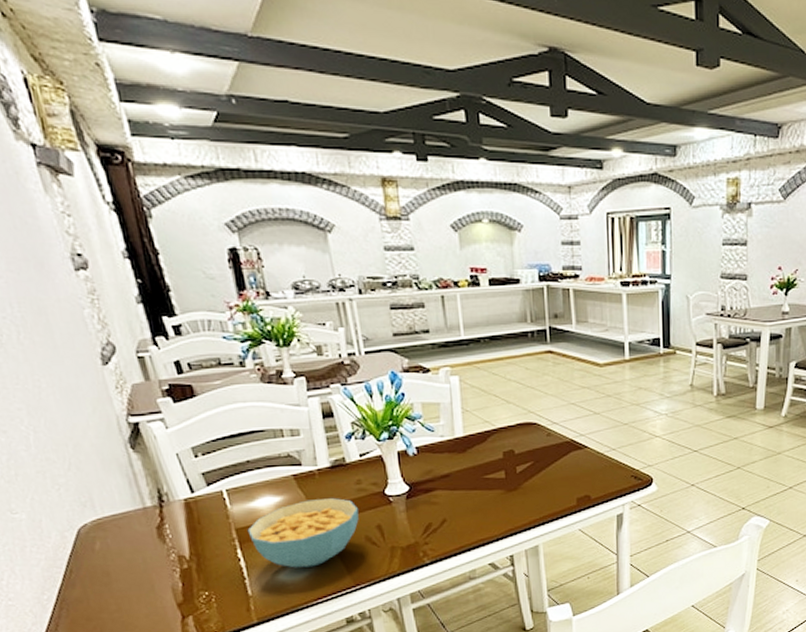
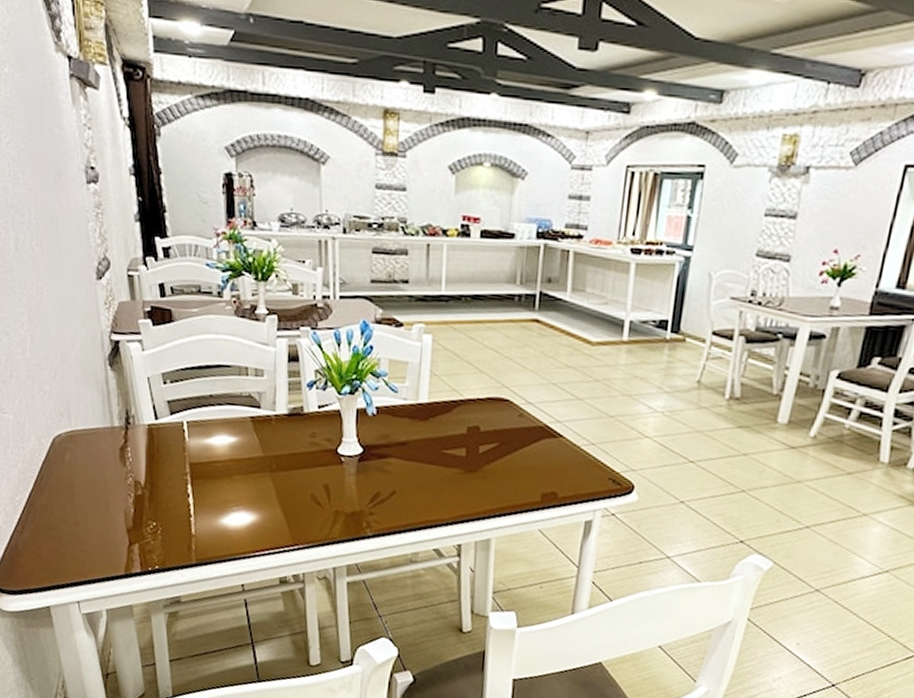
cereal bowl: present [247,498,359,568] -> none [200,445,308,517]

